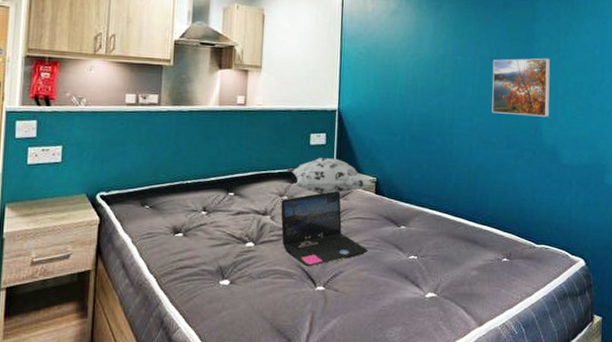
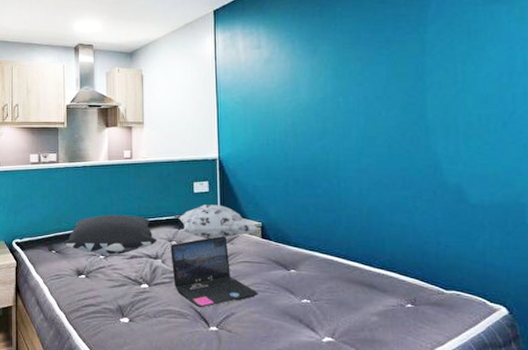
pillow: none [160,165,267,211] -> present [64,214,157,255]
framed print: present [492,58,551,117] -> none [378,92,450,155]

